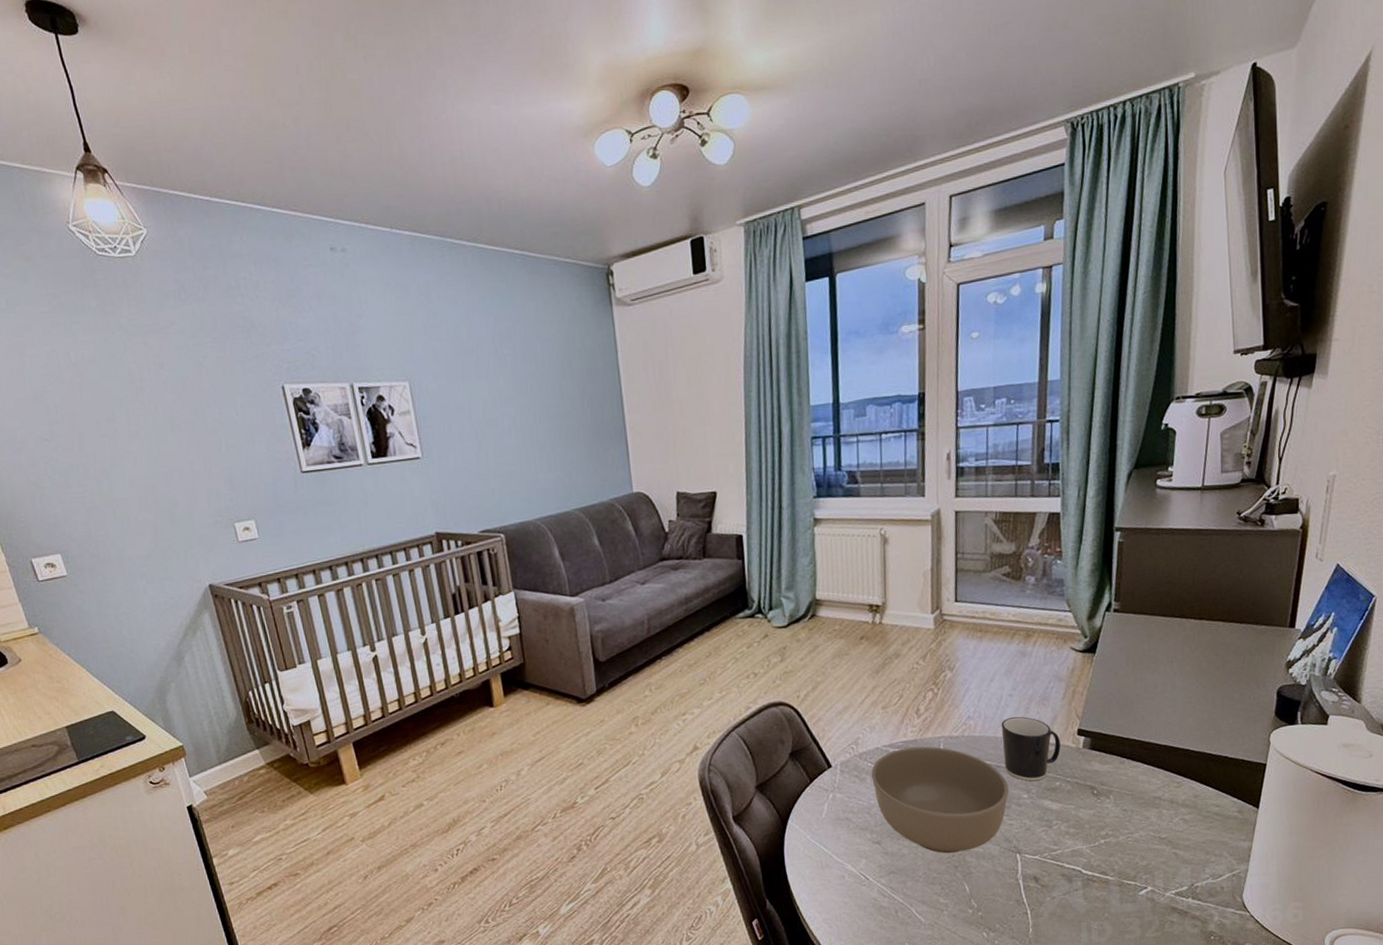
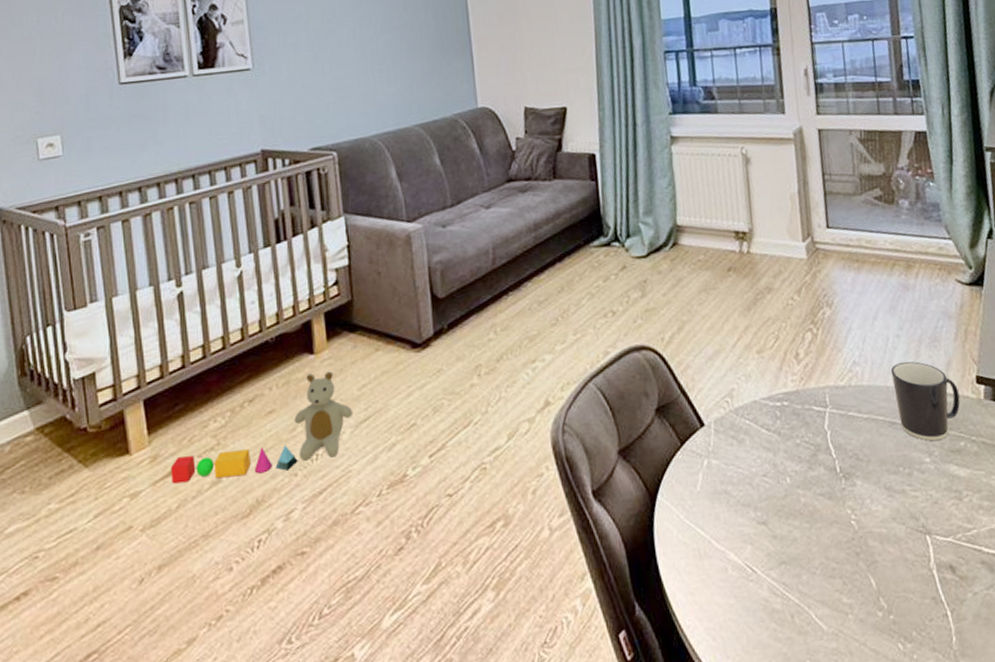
toy blocks: none [381,778,485,807] -> present [171,445,298,484]
stuffed bear: none [480,721,530,791] -> present [294,371,354,461]
bowl: present [871,746,1009,854] -> none [750,398,909,536]

